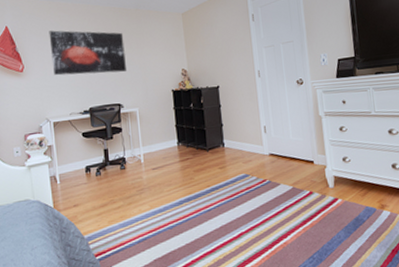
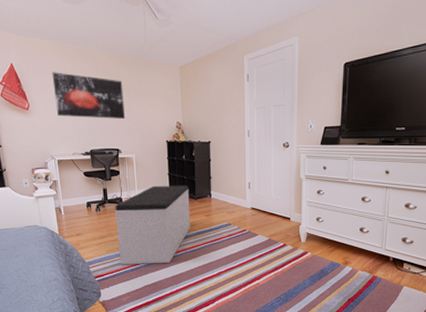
bench: none [116,136,204,236] -> present [114,185,191,264]

